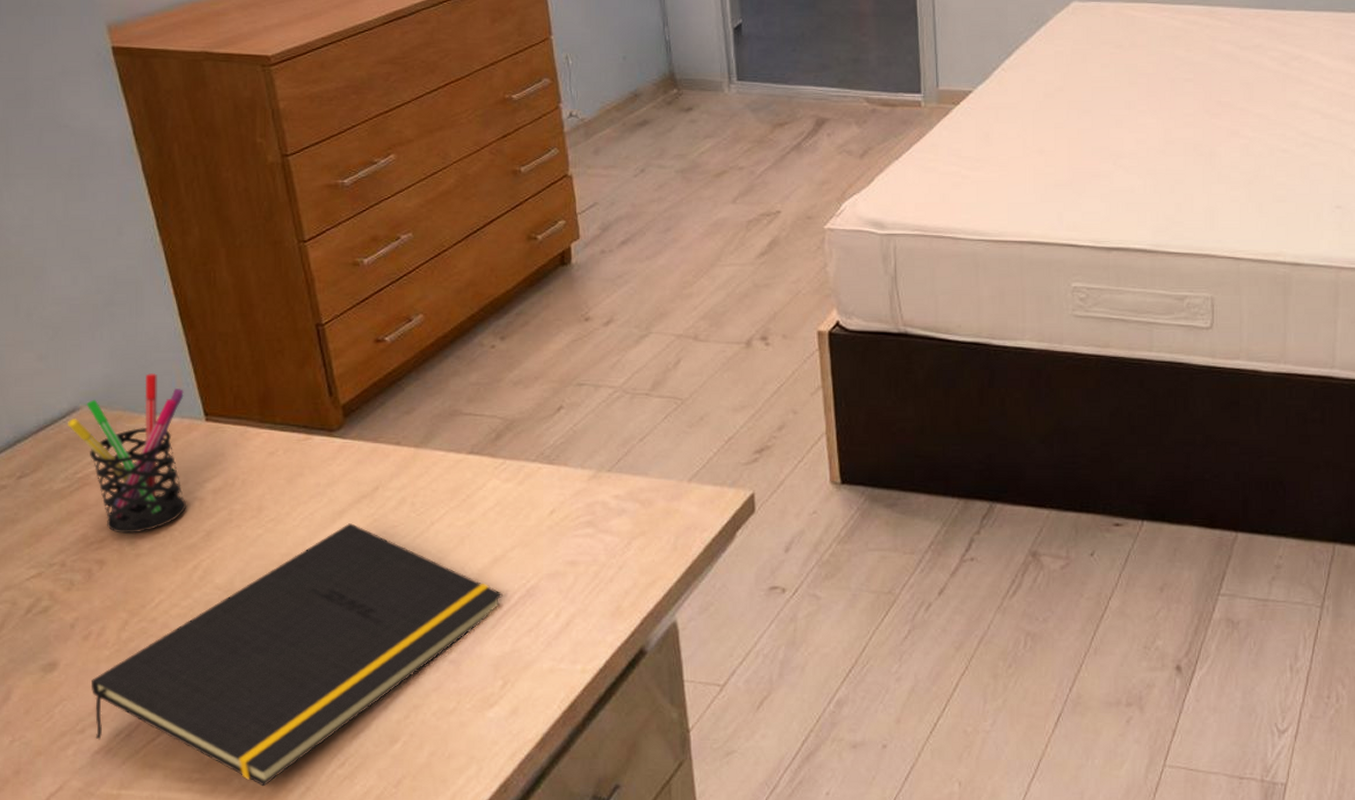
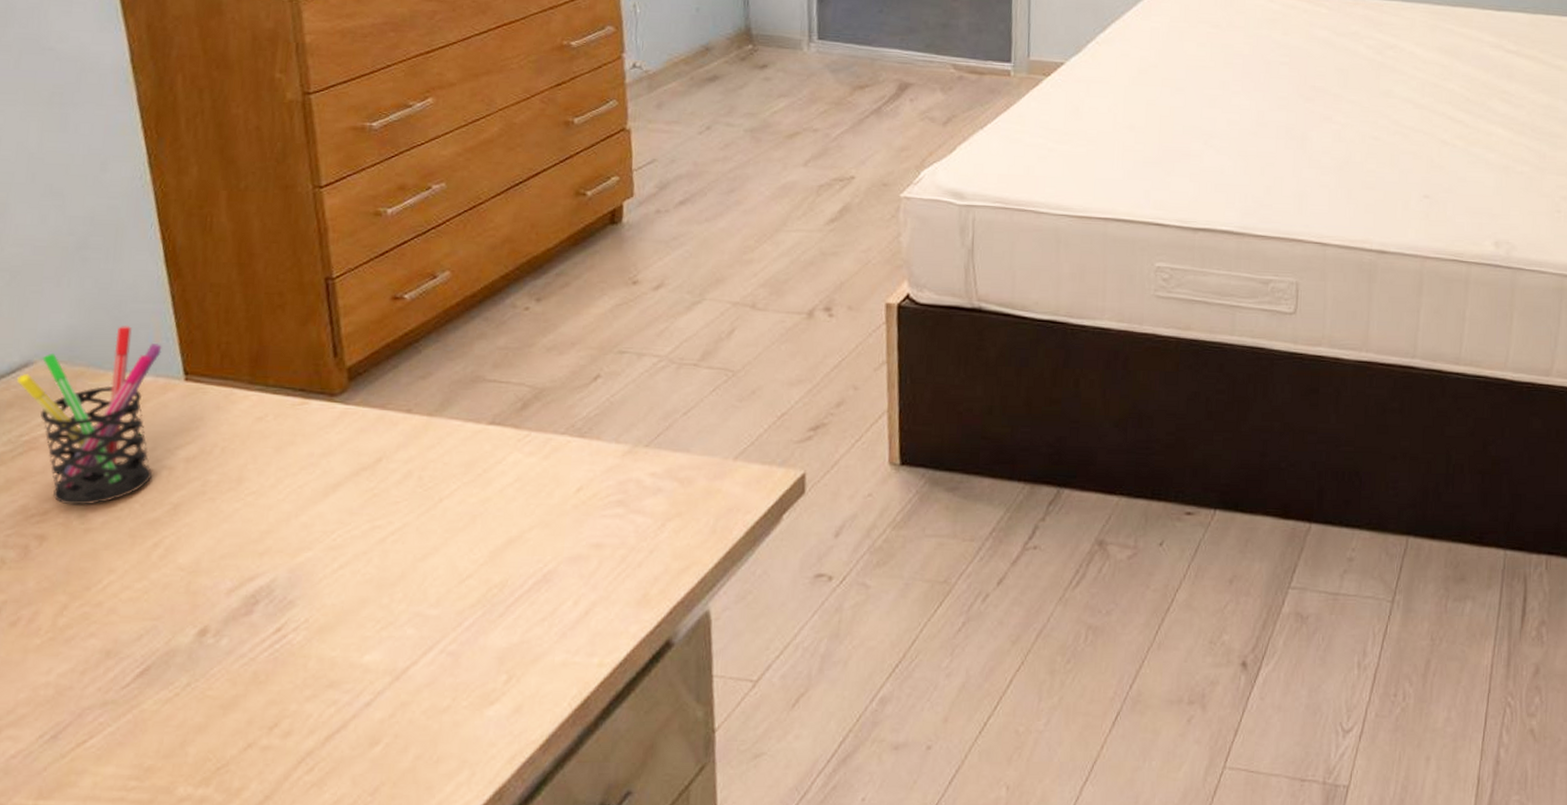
notepad: present [92,523,503,787] -> none [12,498,515,796]

